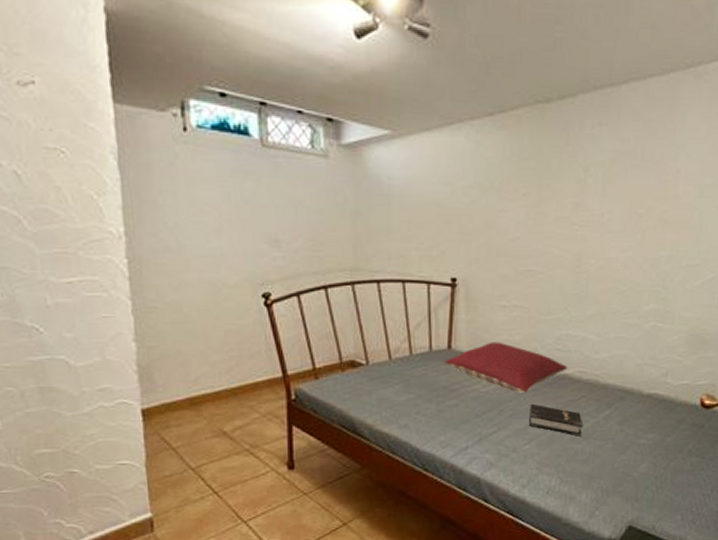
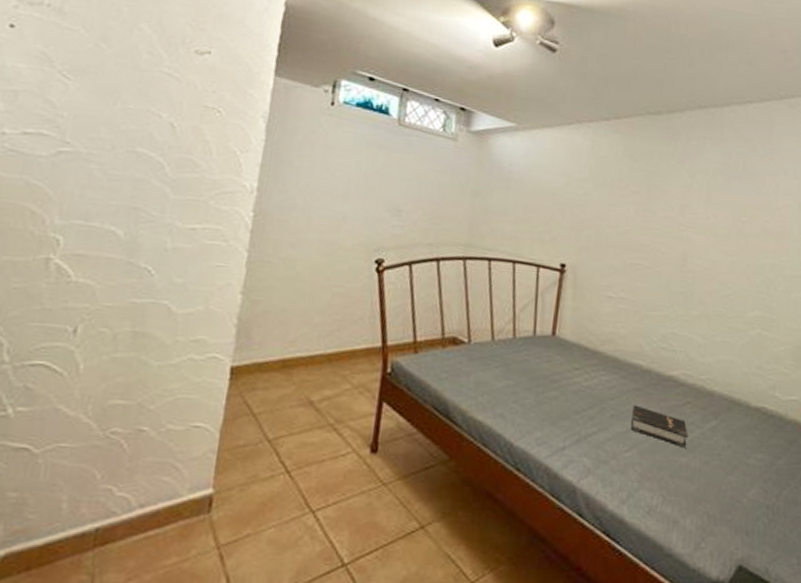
pillow: present [444,342,568,393] -> none [547,332,673,392]

